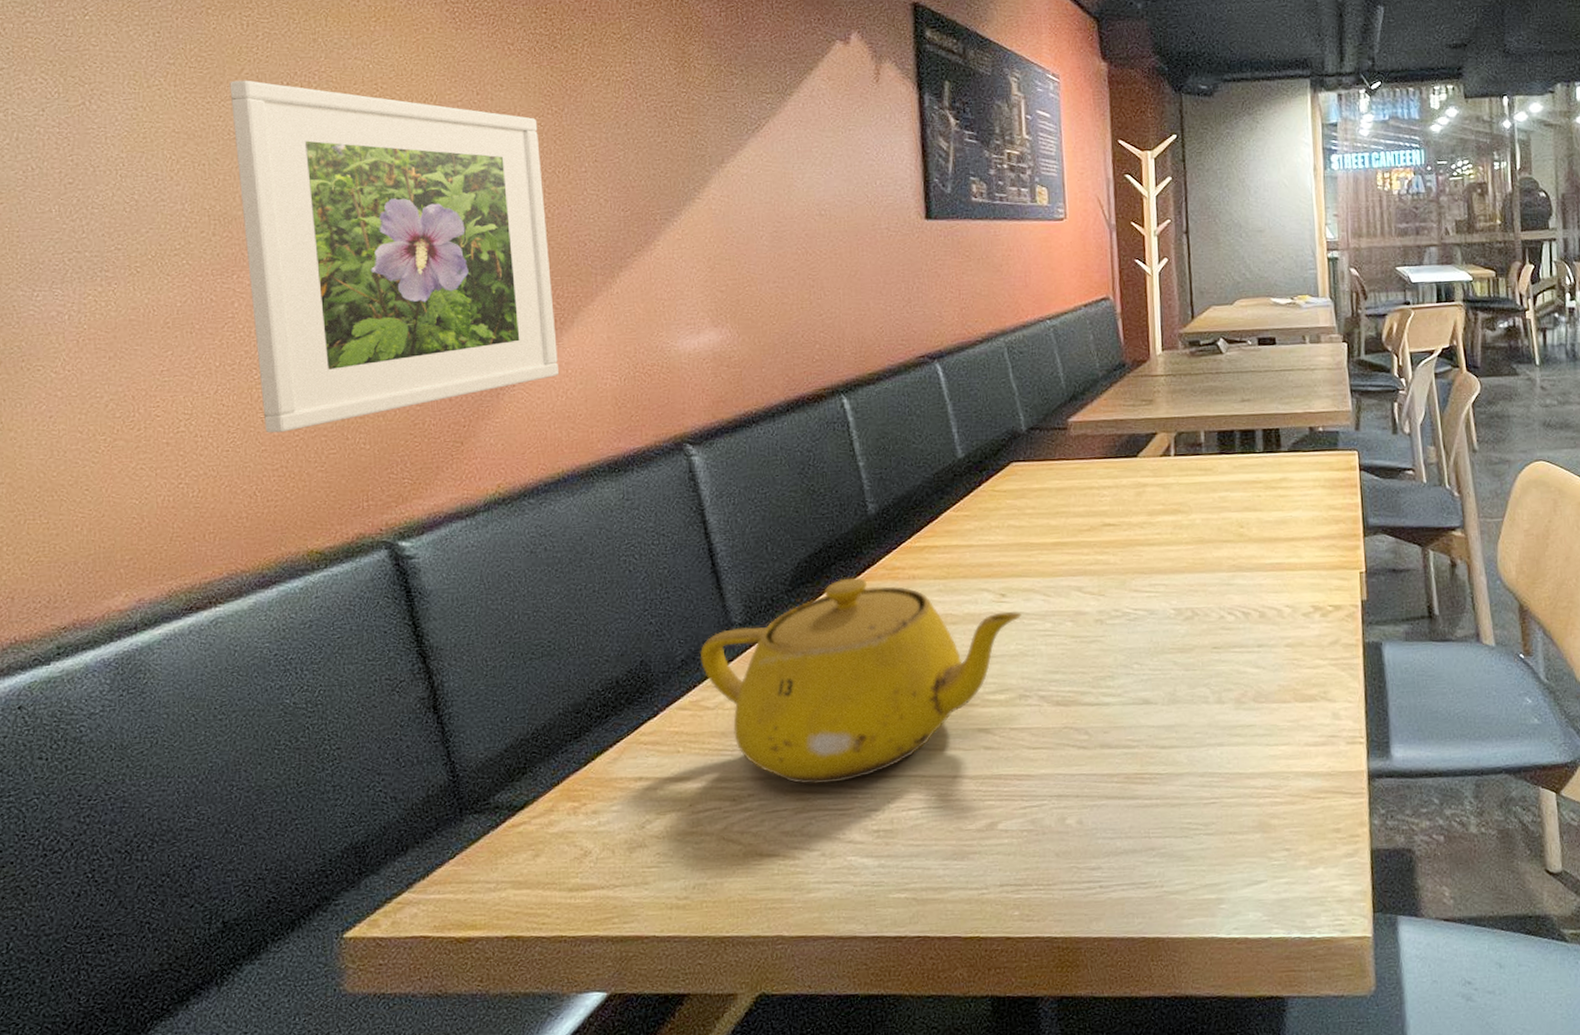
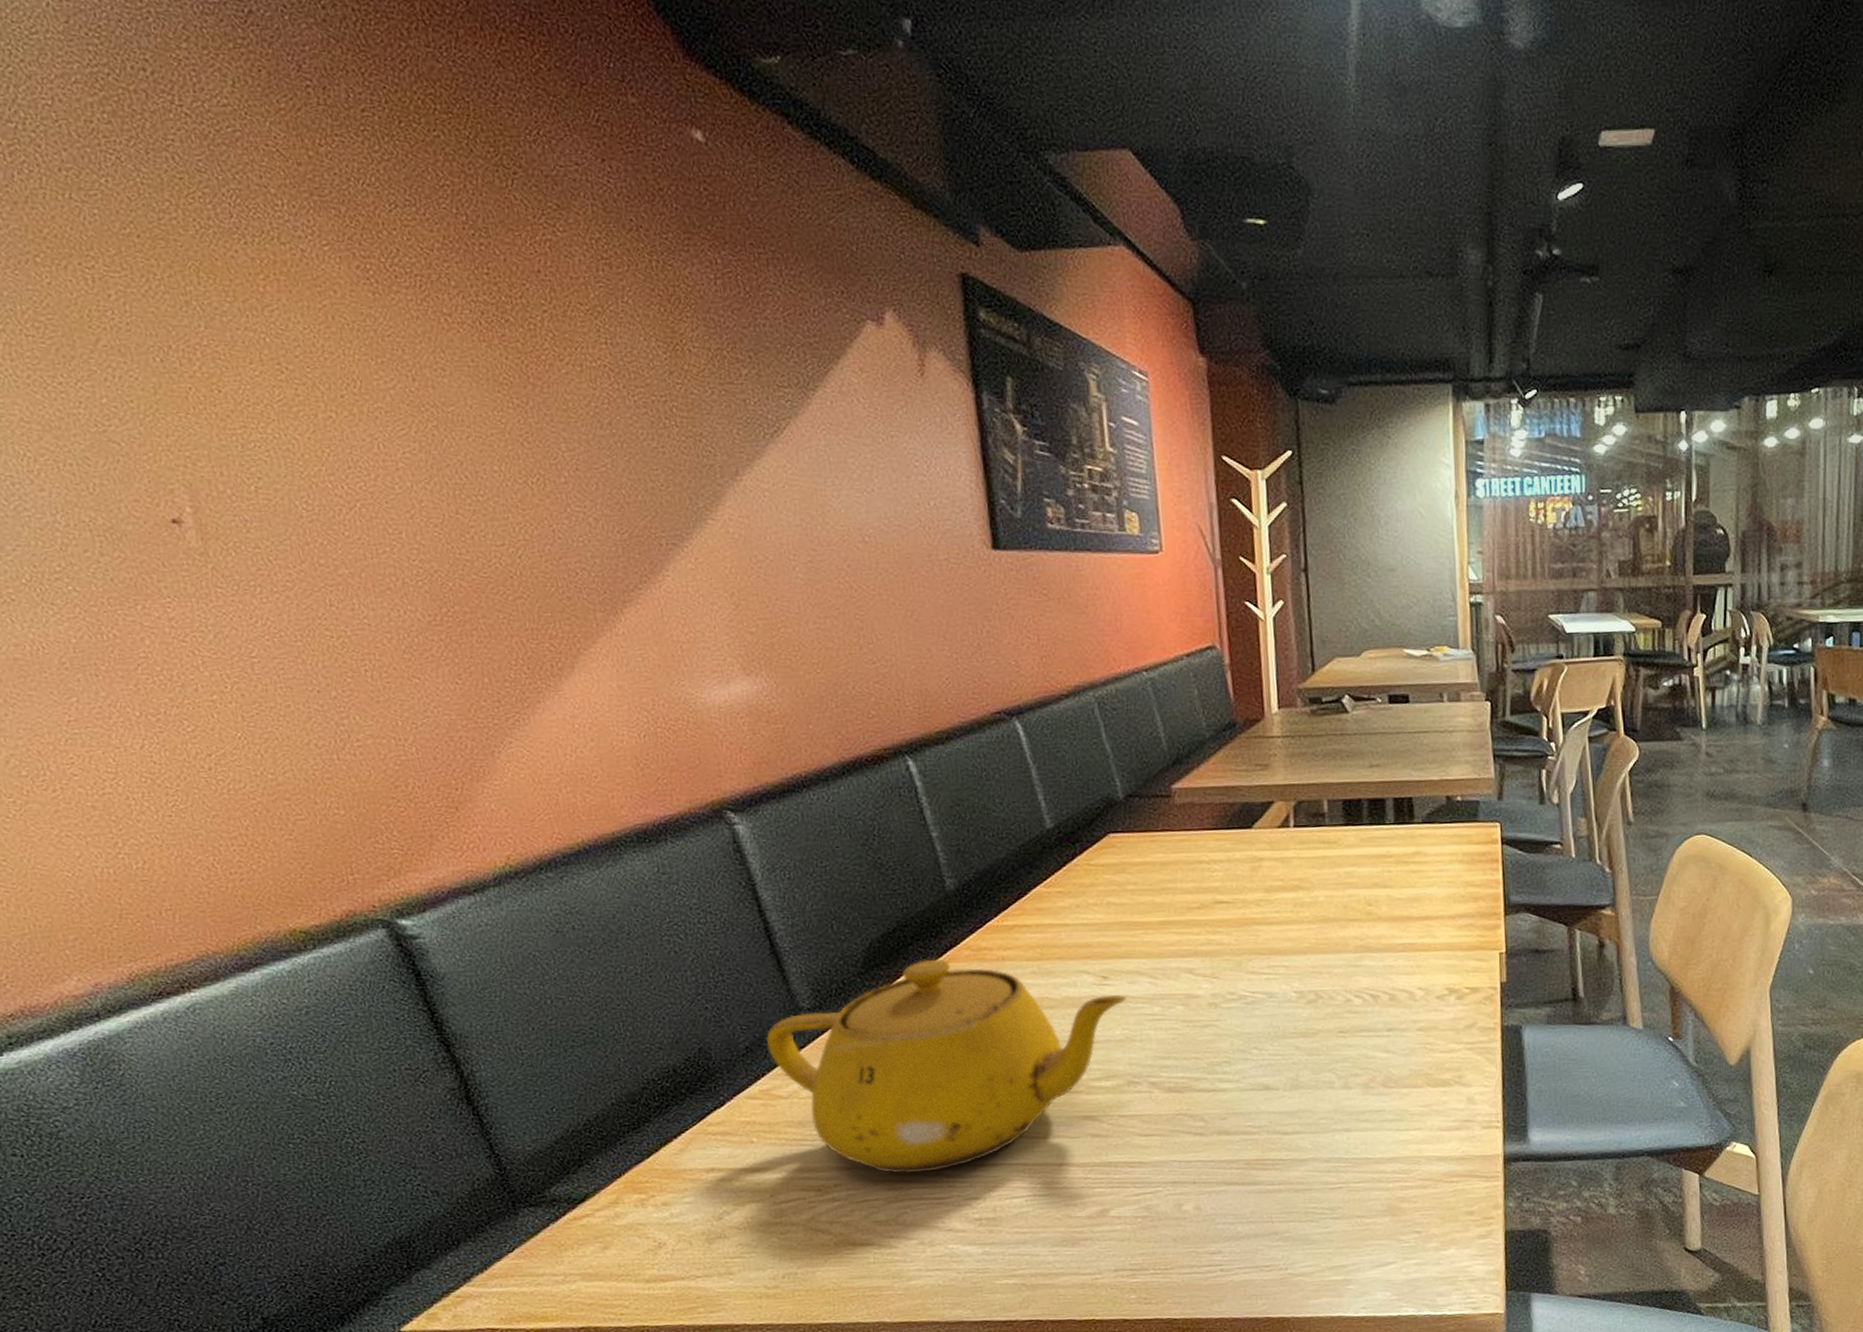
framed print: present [229,80,560,433] -> none [84,354,565,796]

